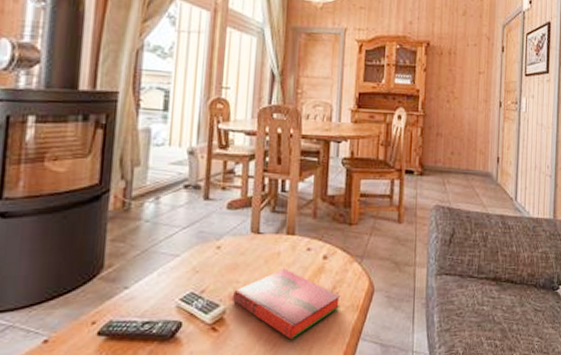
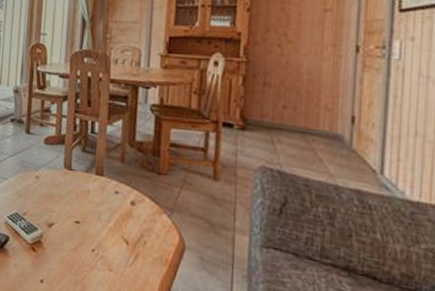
hardback book: present [233,268,341,340] -> none [49,207,149,277]

